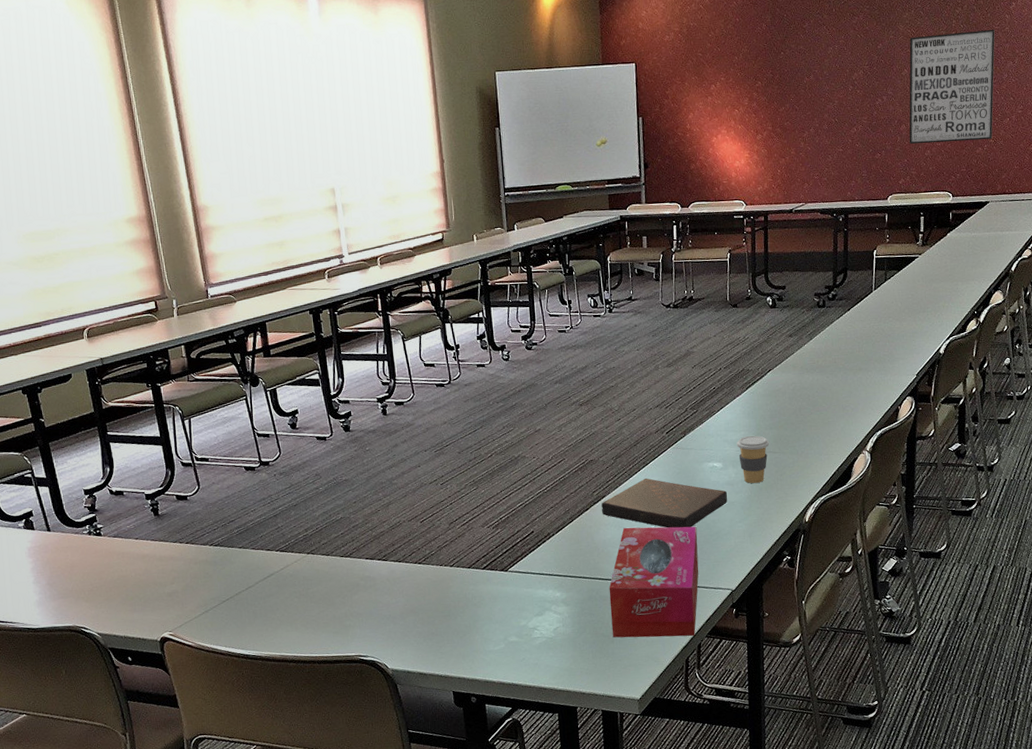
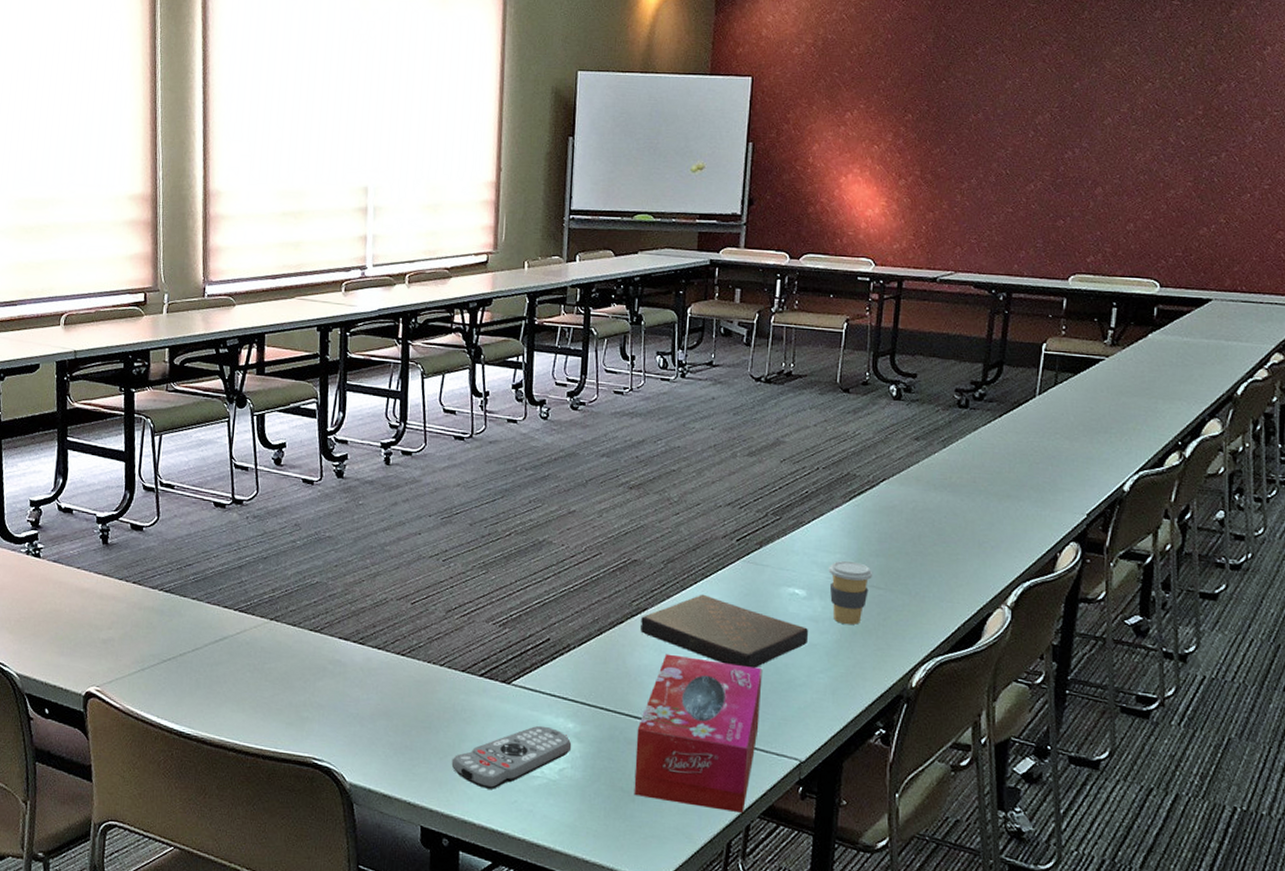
remote control: none [470,598,561,654] -> present [451,725,572,790]
wall art: present [909,29,995,145] -> none [1106,77,1239,219]

